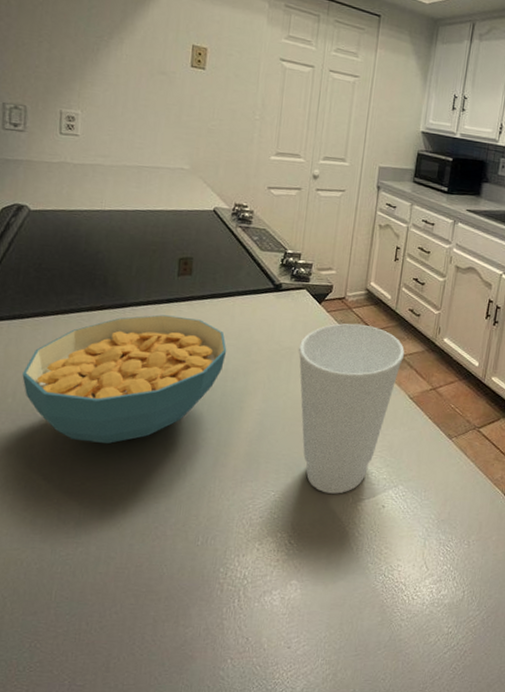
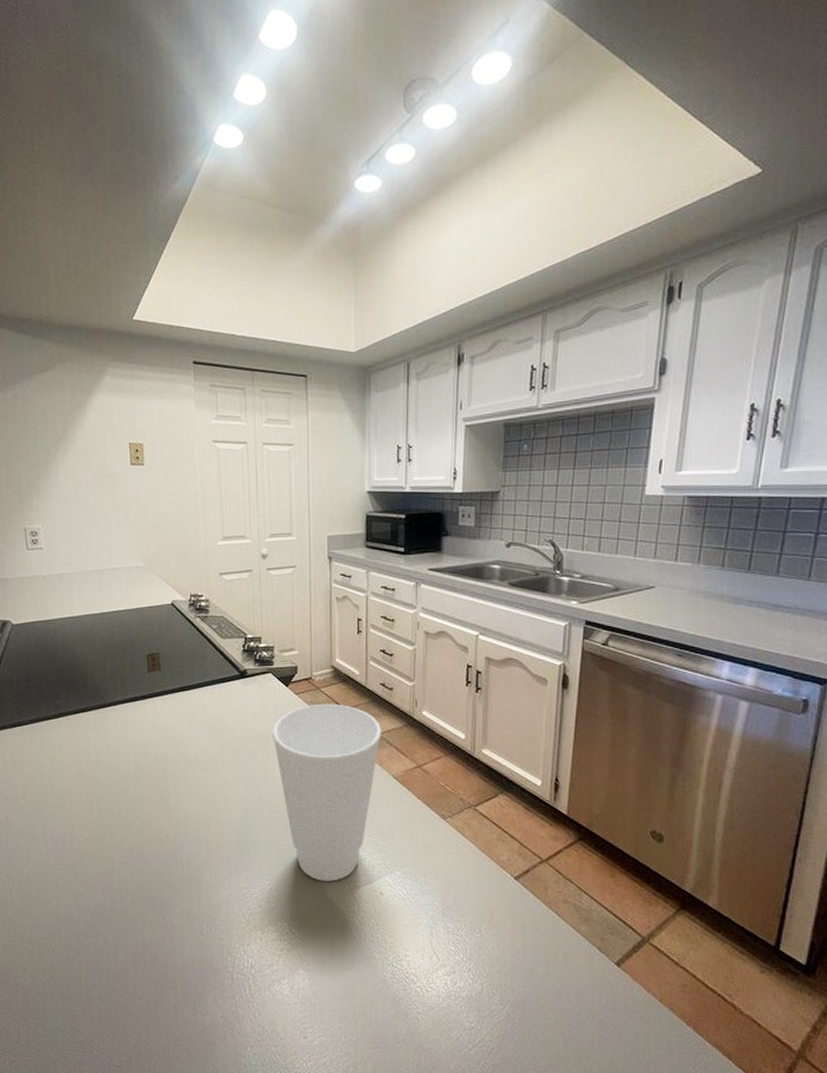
cereal bowl: present [22,314,227,444] -> none [28,711,204,838]

